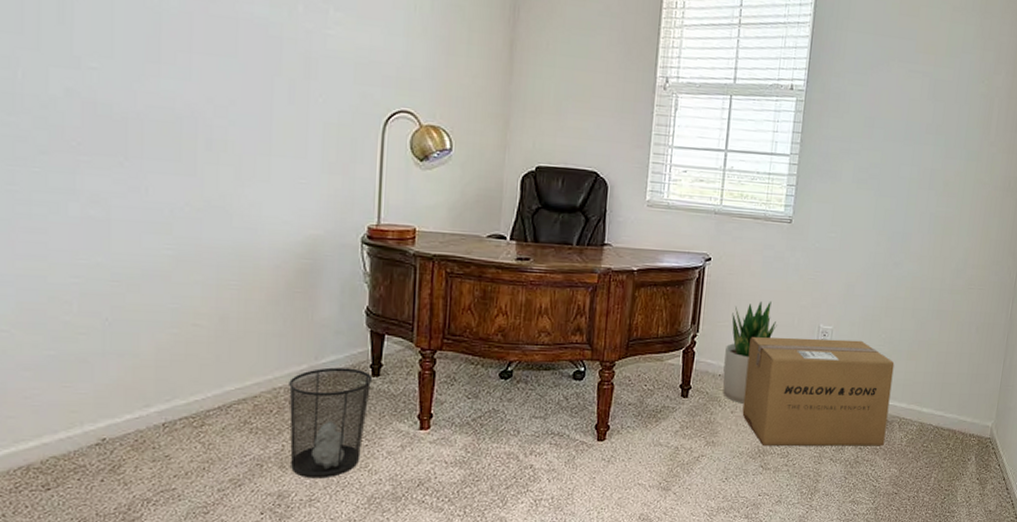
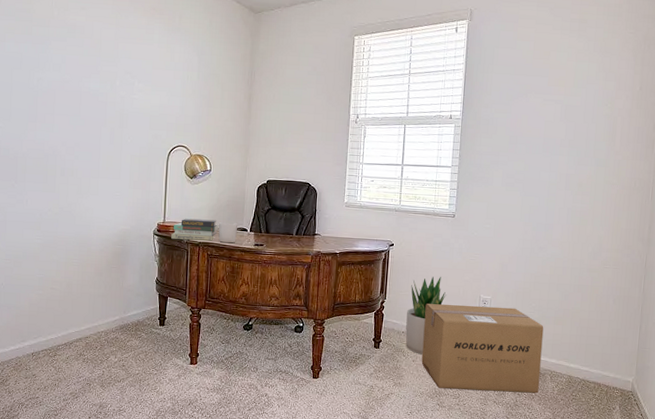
waste bin: present [289,367,373,479] -> none [107,319,160,396]
books: none [390,219,464,253] -> present [171,218,219,241]
mug: none [462,225,493,257] -> present [218,221,238,243]

